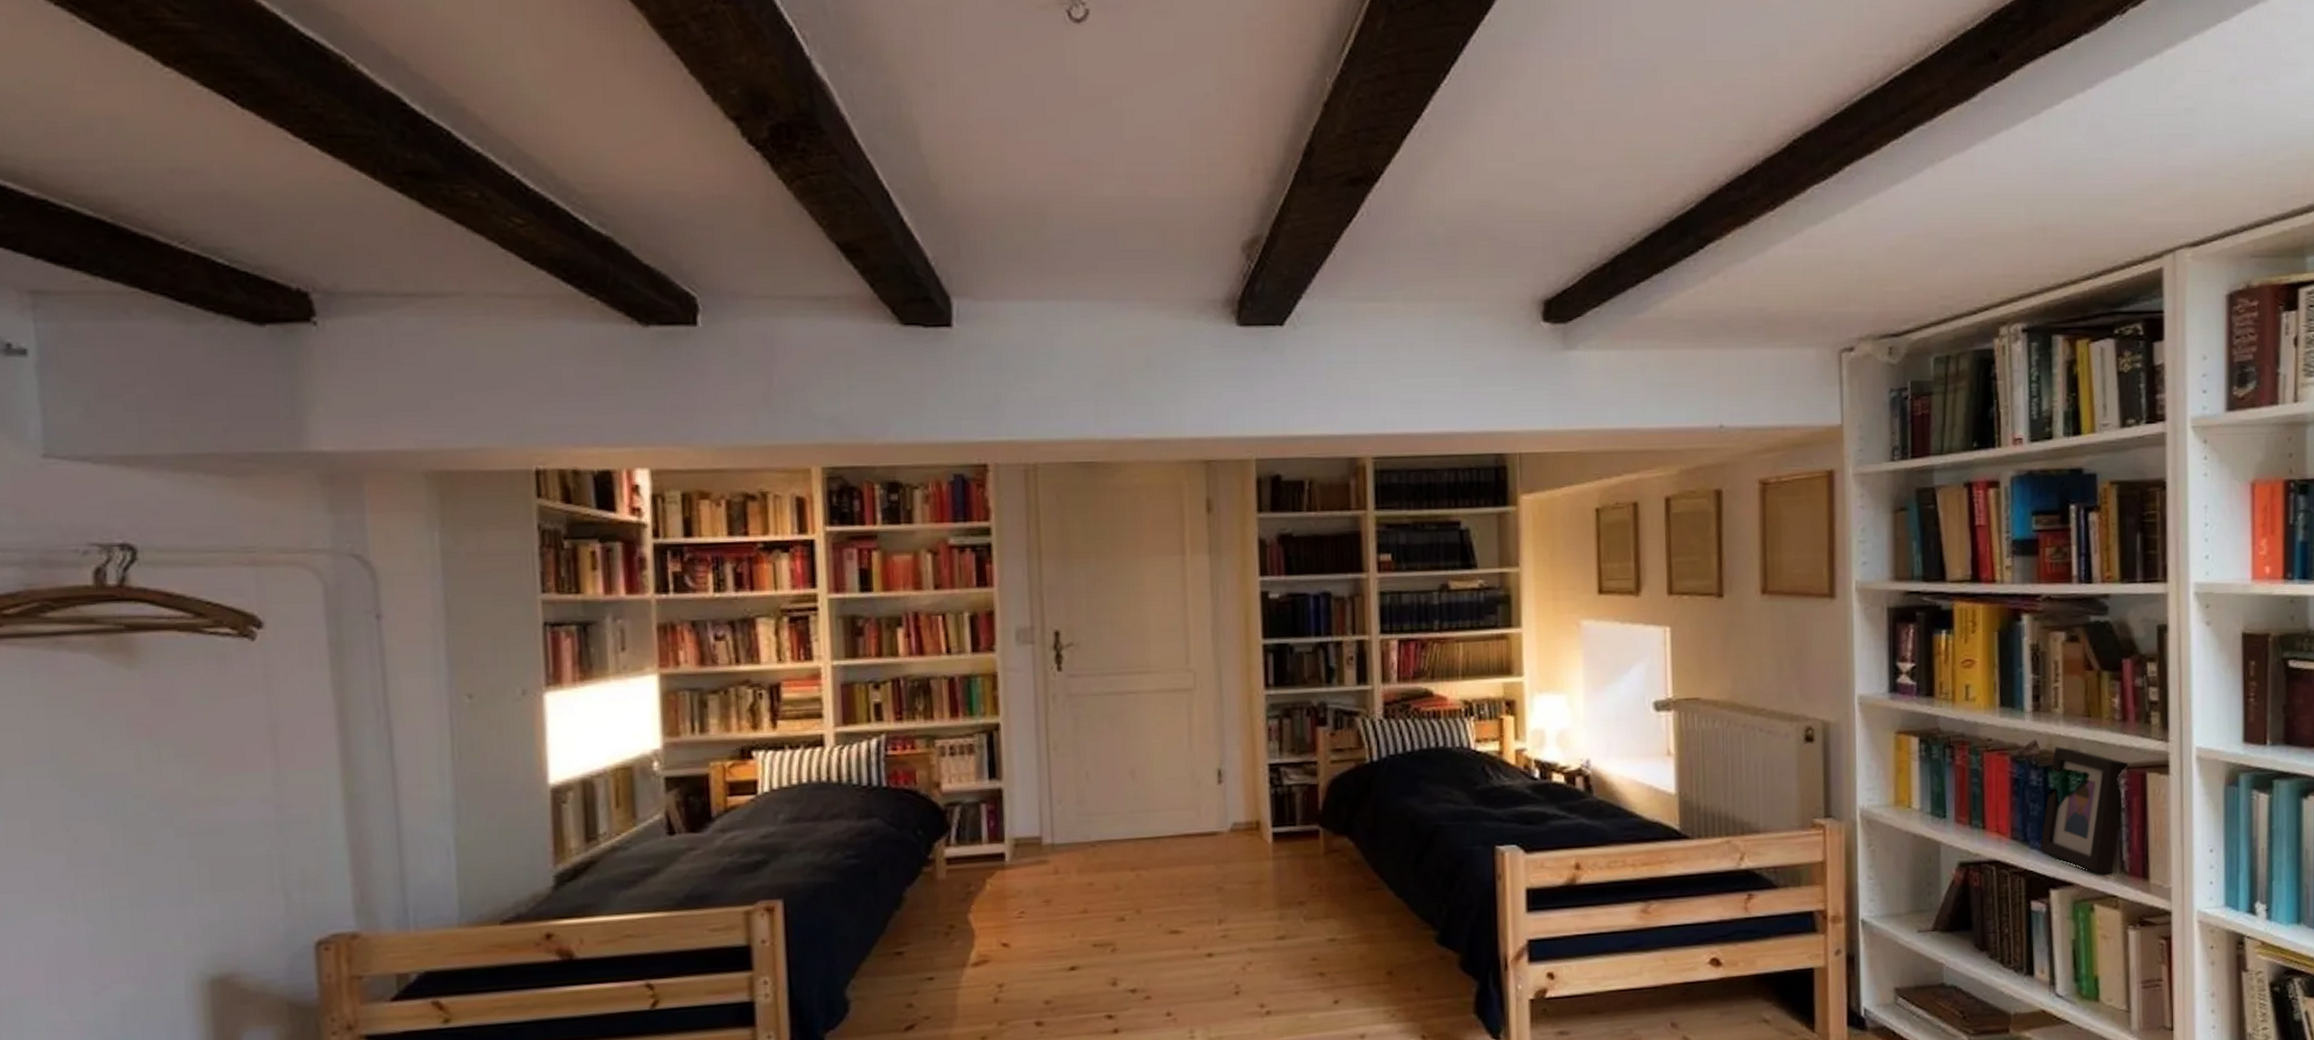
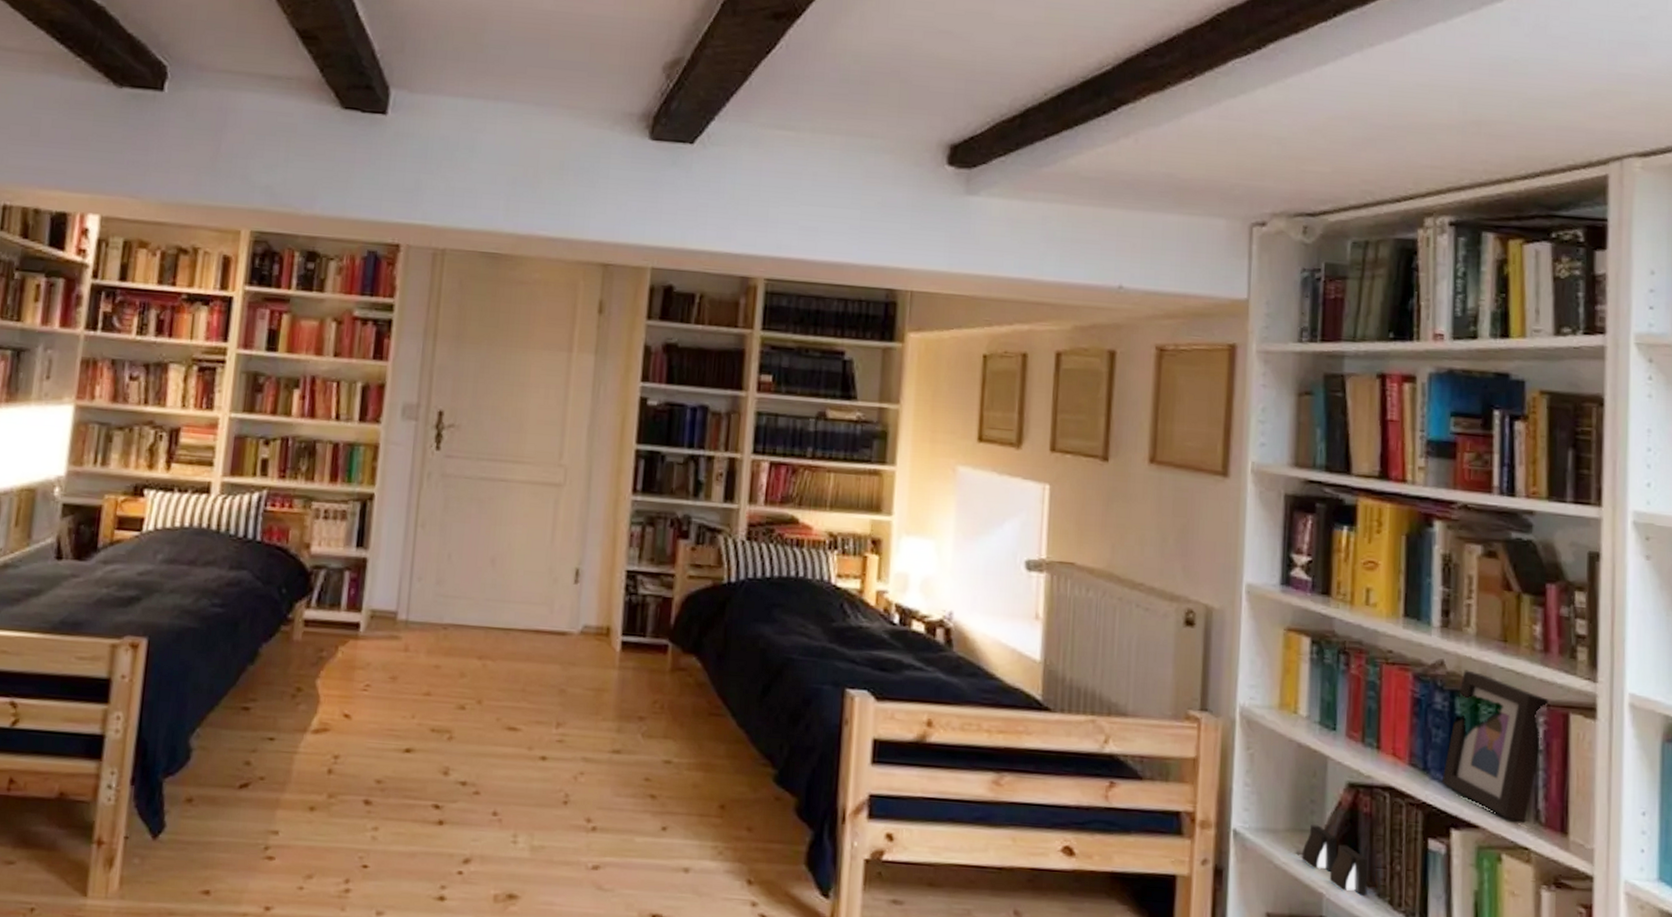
bookend: none [1922,904,1981,959] -> present [1301,824,1368,894]

